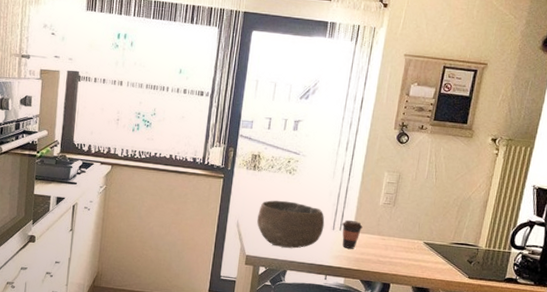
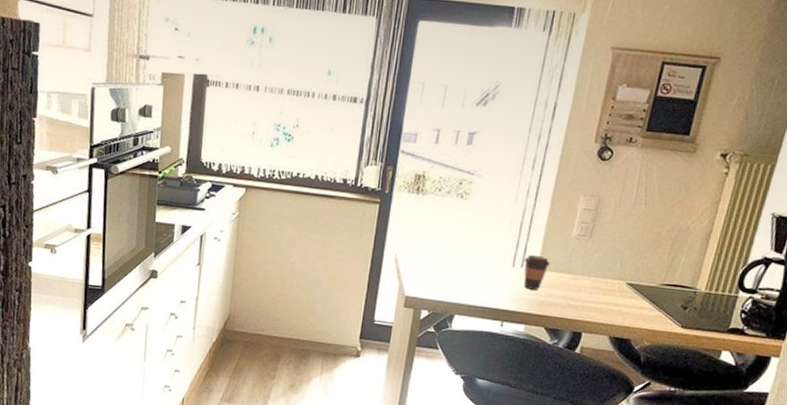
bowl: present [257,200,325,249] -> none [419,230,503,289]

